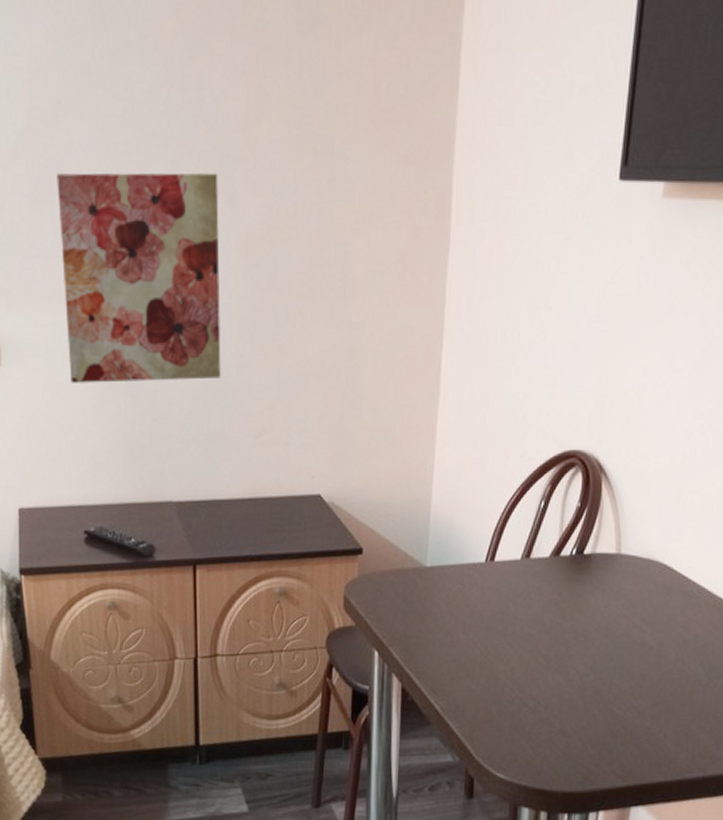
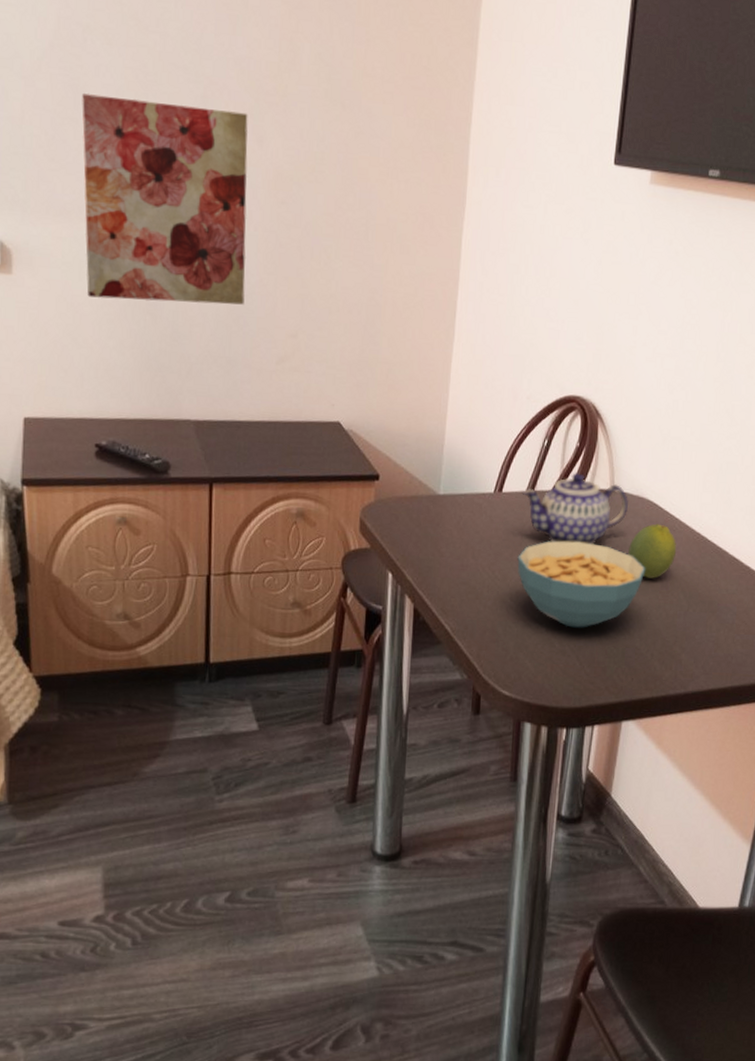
cereal bowl: none [512,611,658,707] -> present [517,540,646,628]
teapot: none [516,535,637,615] -> present [522,472,628,545]
fruit: none [637,589,694,651] -> present [628,524,676,579]

